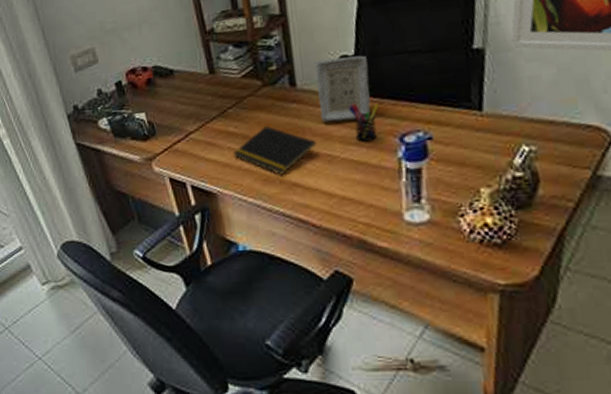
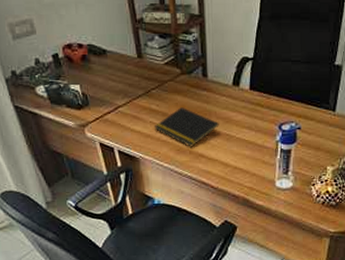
picture frame: present [315,55,371,123] -> none [223,58,262,109]
pen holder: present [348,103,379,142] -> none [245,97,267,127]

